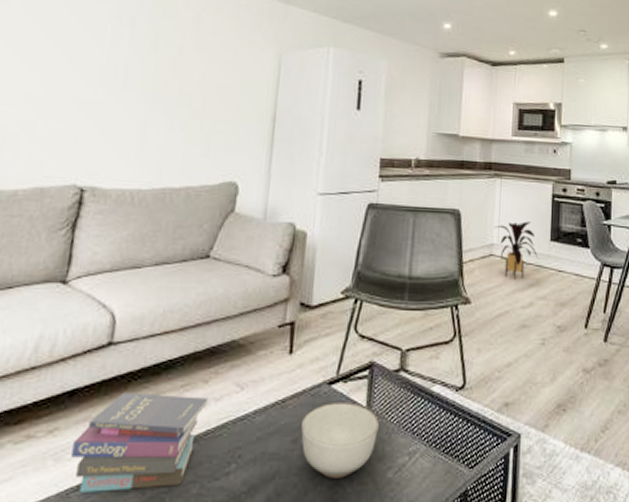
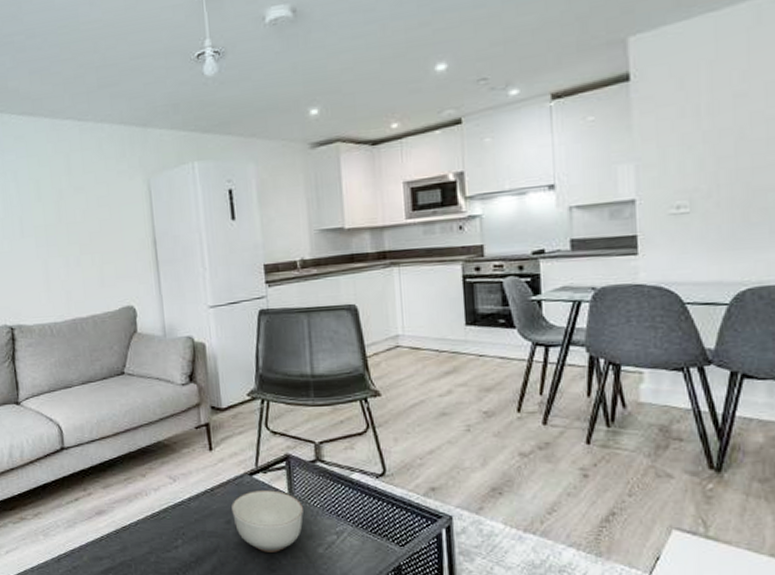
books: present [71,392,208,493] -> none [54,485,149,559]
house plant: present [494,221,538,281] -> none [397,308,452,370]

